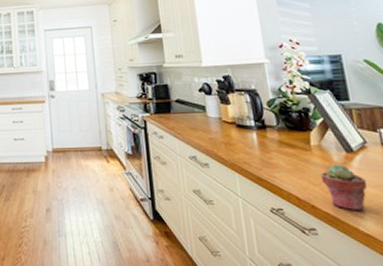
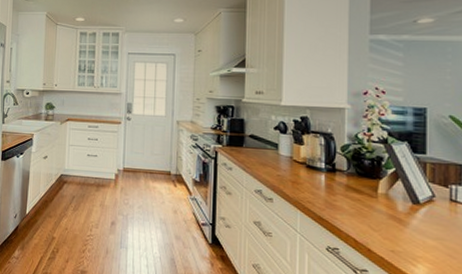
potted succulent: present [320,164,367,212] -> none [382,213,426,261]

